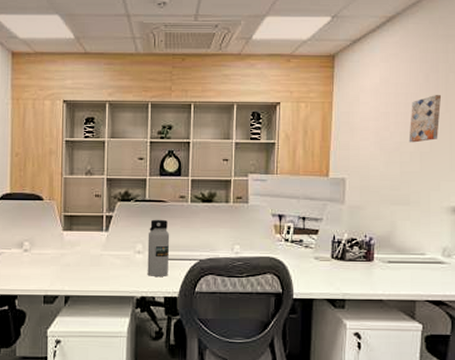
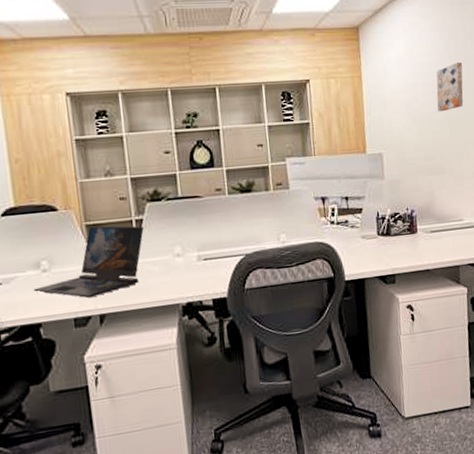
laptop: none [15,217,112,279] -> present [33,225,144,298]
water bottle: present [147,219,170,276] -> none [185,216,214,280]

